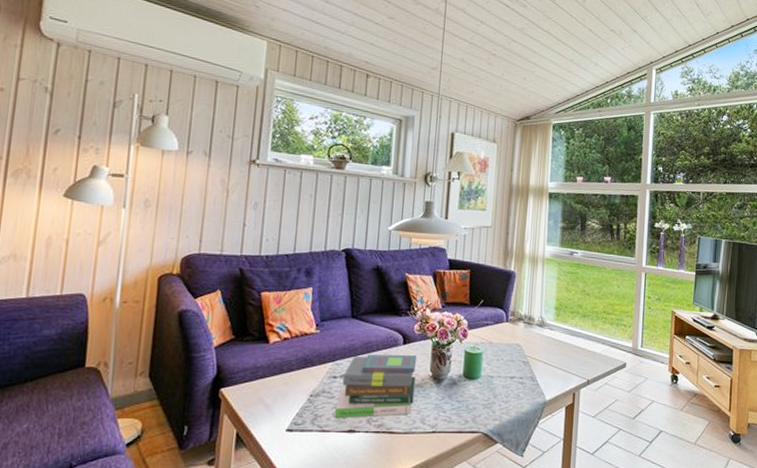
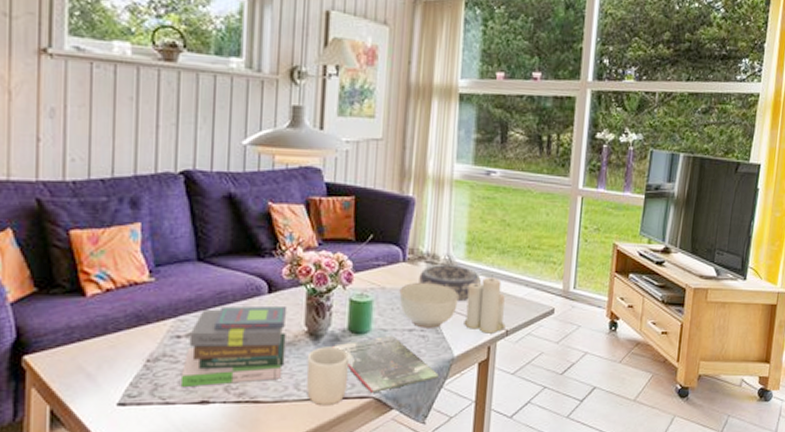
mug: none [430,389,464,437] -> present [306,346,350,405]
magazine: none [451,381,534,429] -> present [332,335,439,394]
bowl: none [503,338,549,376] -> present [399,282,459,328]
decorative bowl: none [517,325,568,354] -> present [417,265,482,300]
candle: none [554,334,587,382] -> present [464,275,506,334]

